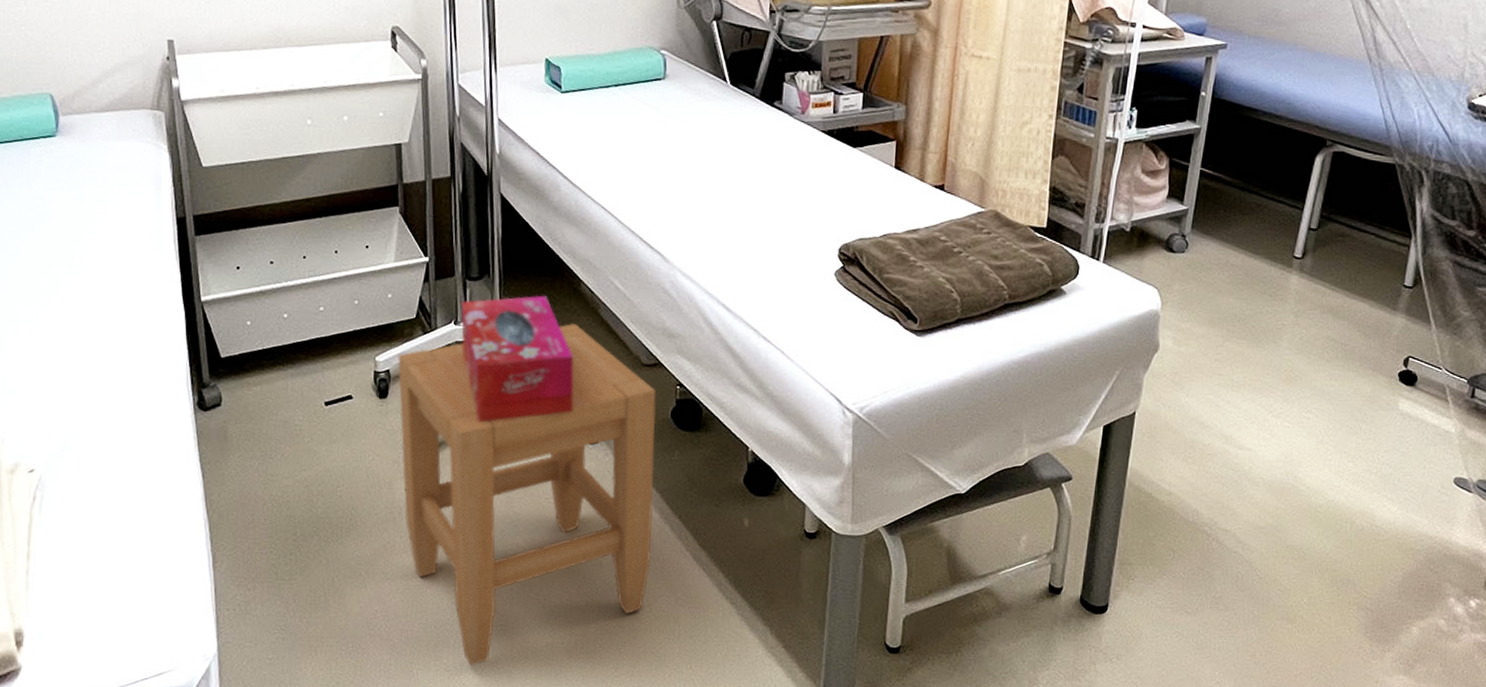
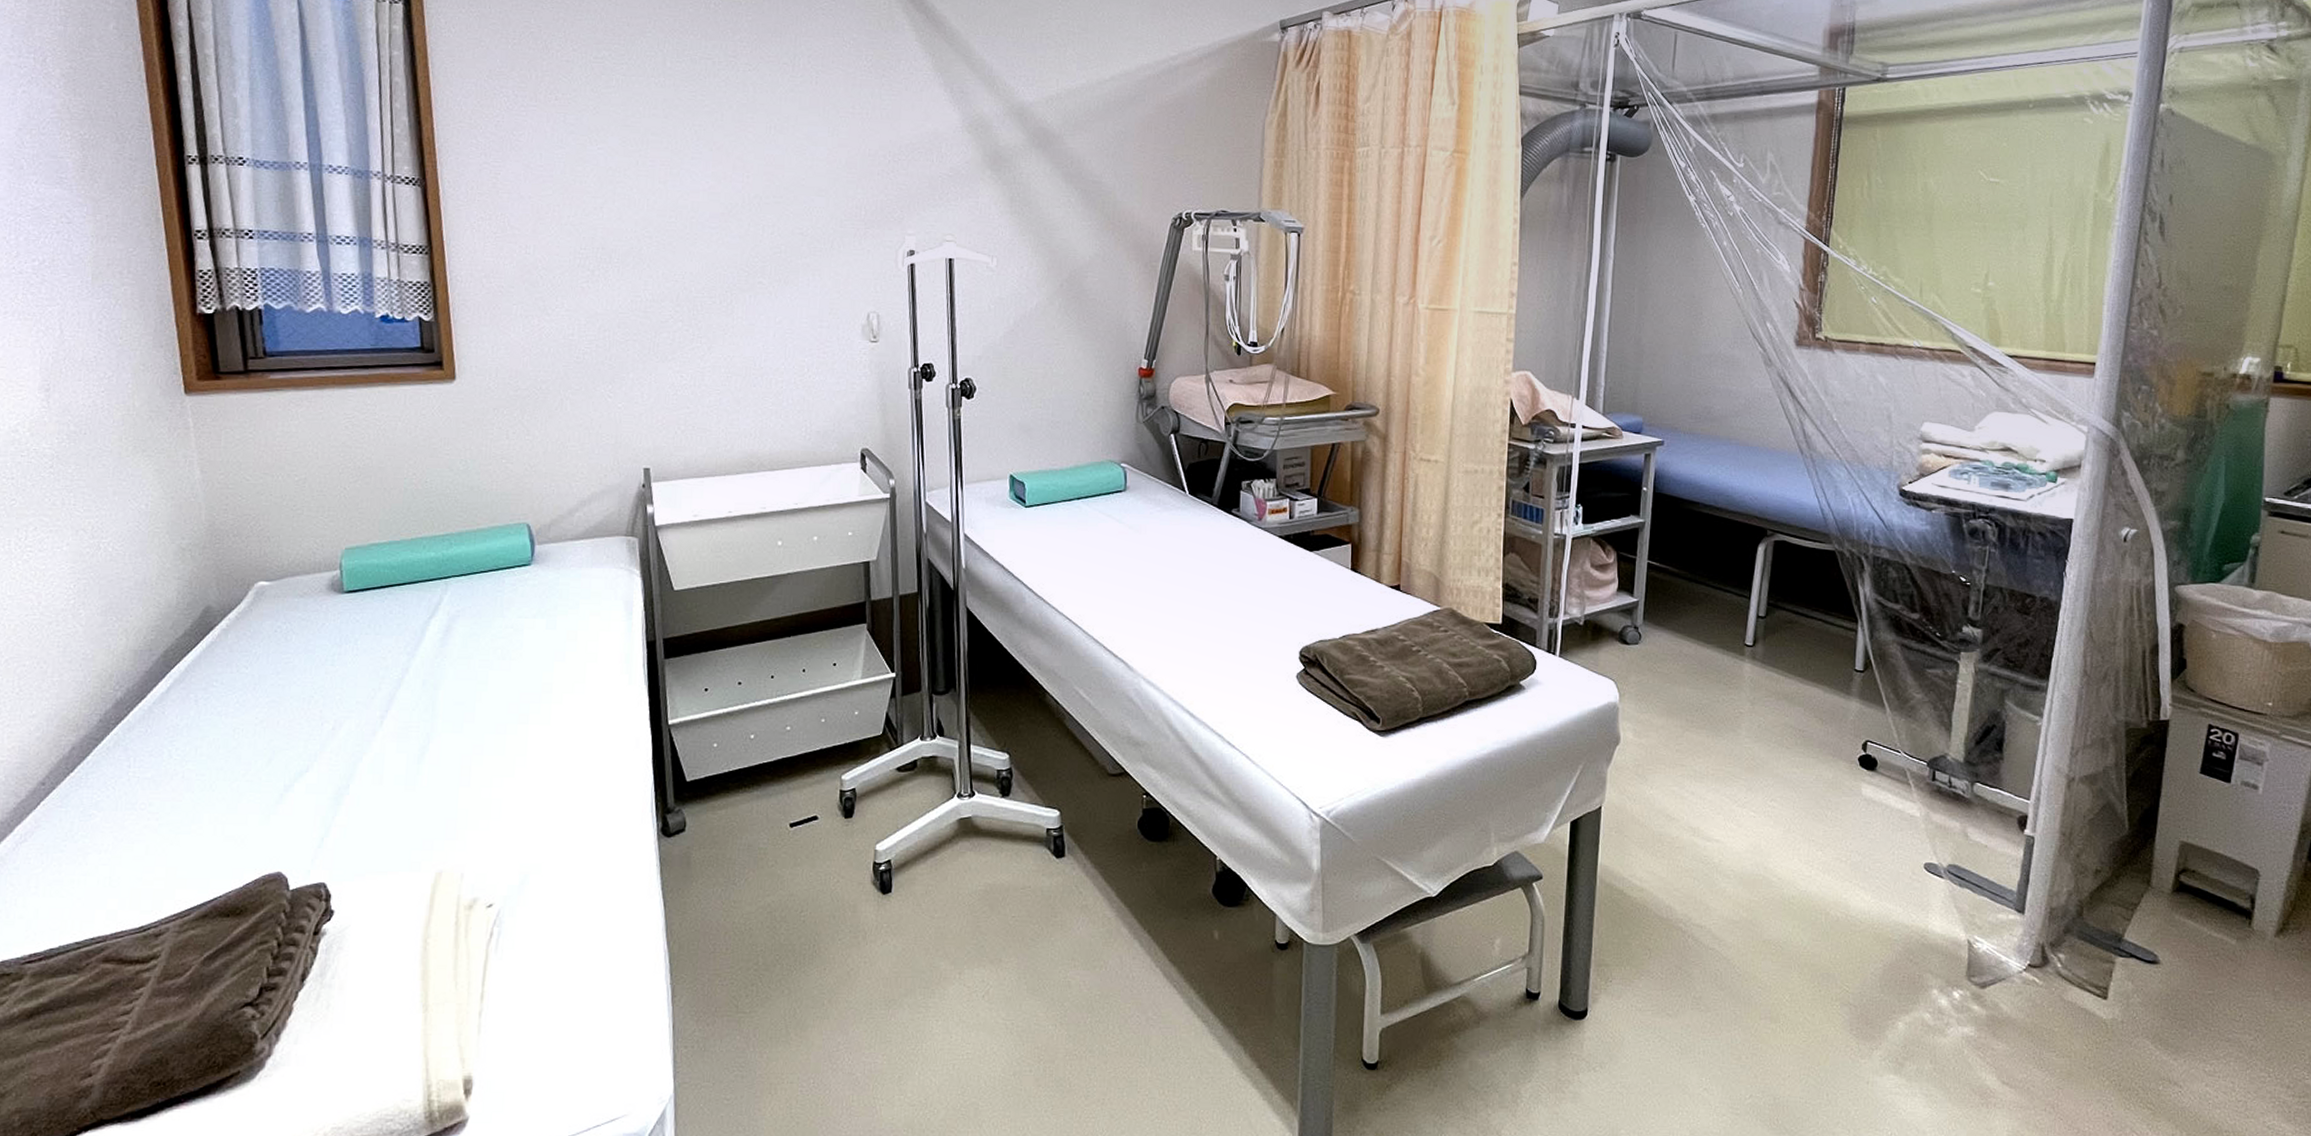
stool: present [398,323,656,666] -> none [864,734,1123,1099]
tissue box: present [461,295,574,422] -> none [927,707,1040,839]

